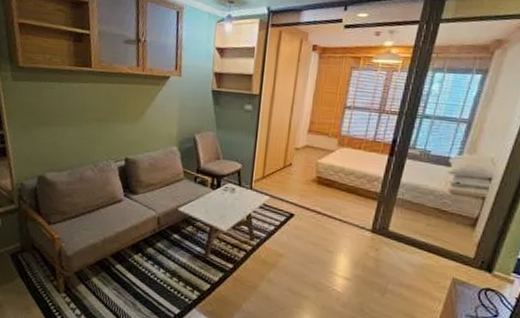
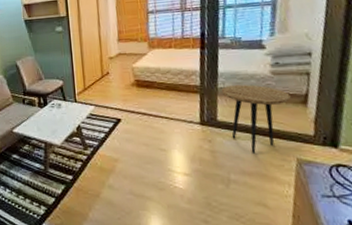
side table: none [398,197,462,267] -> present [221,84,291,153]

